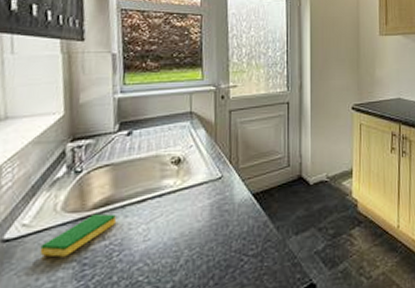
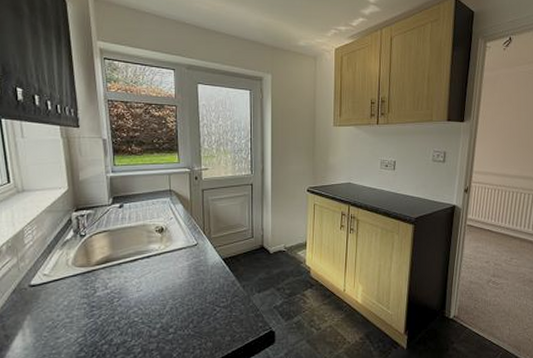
dish sponge: present [39,213,117,257] -> none [58,268,116,300]

